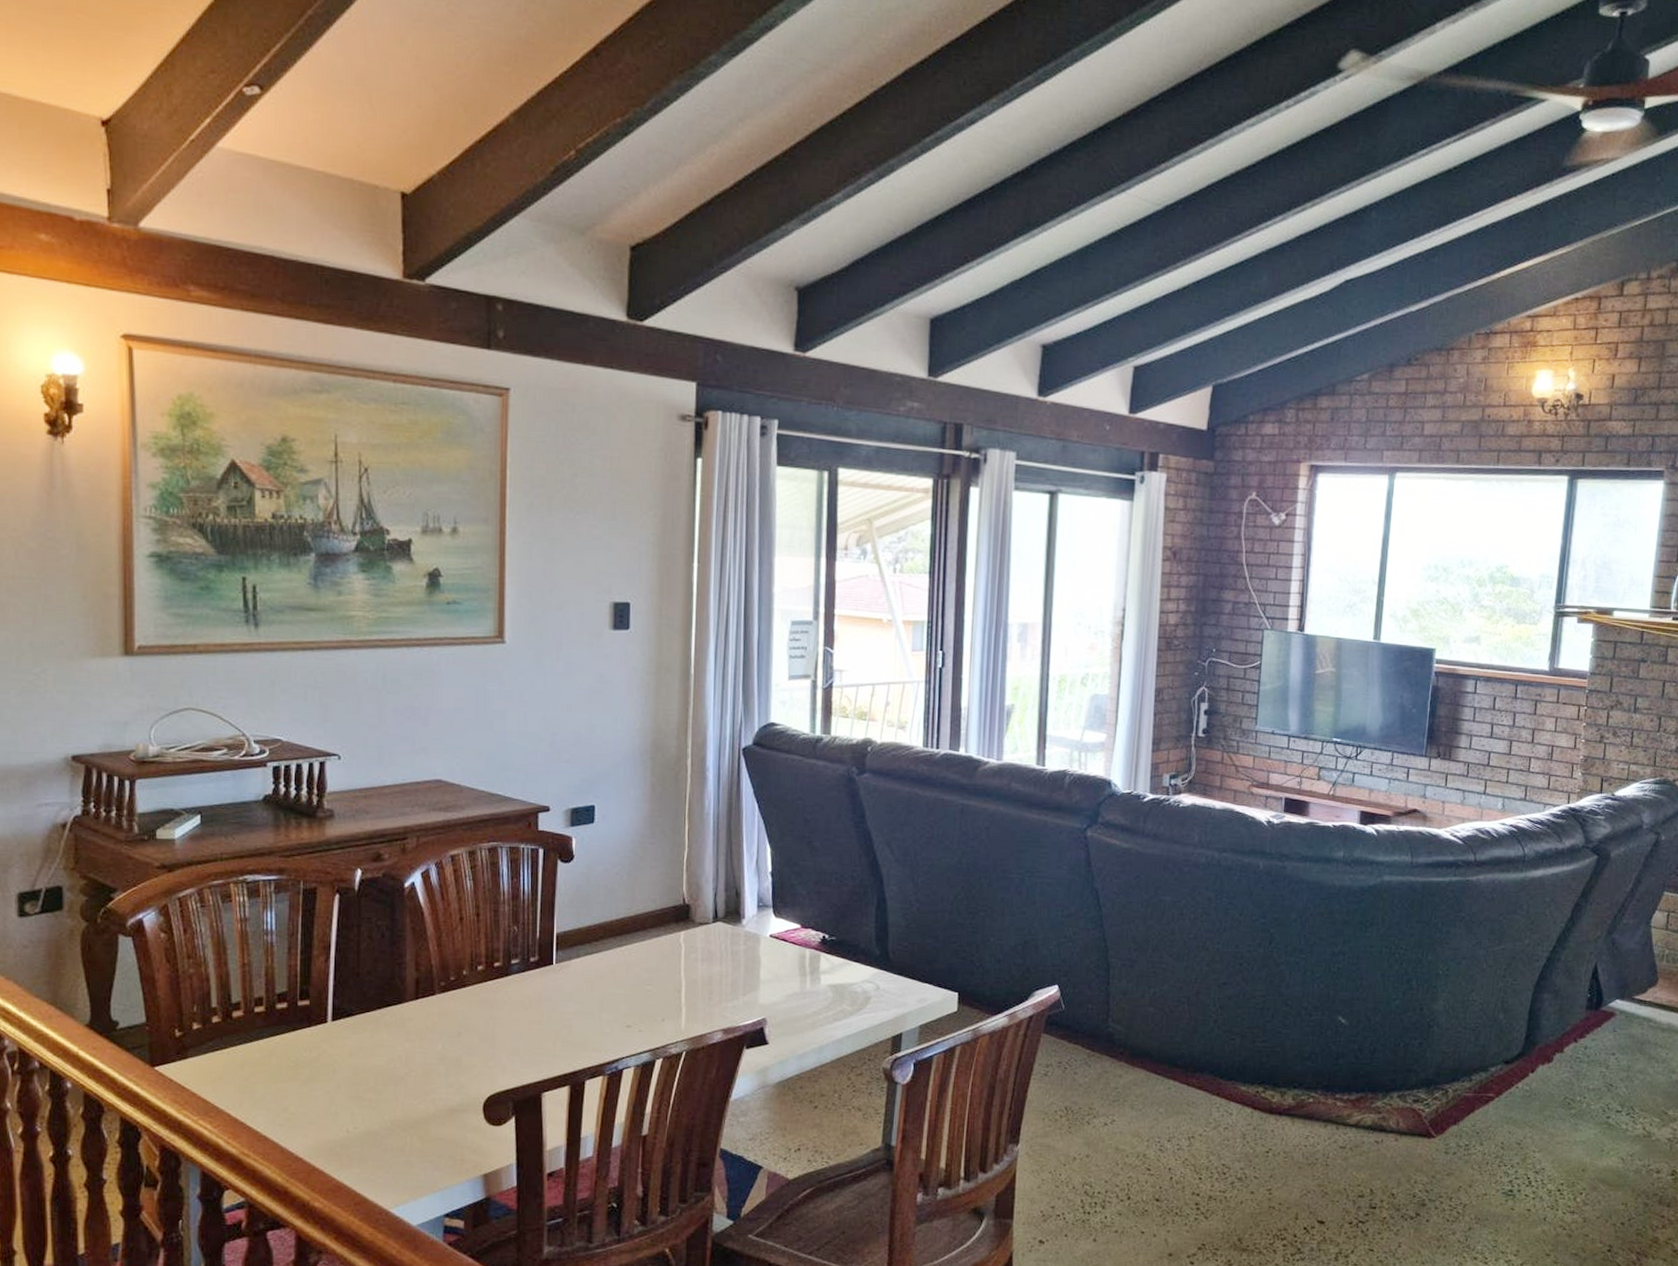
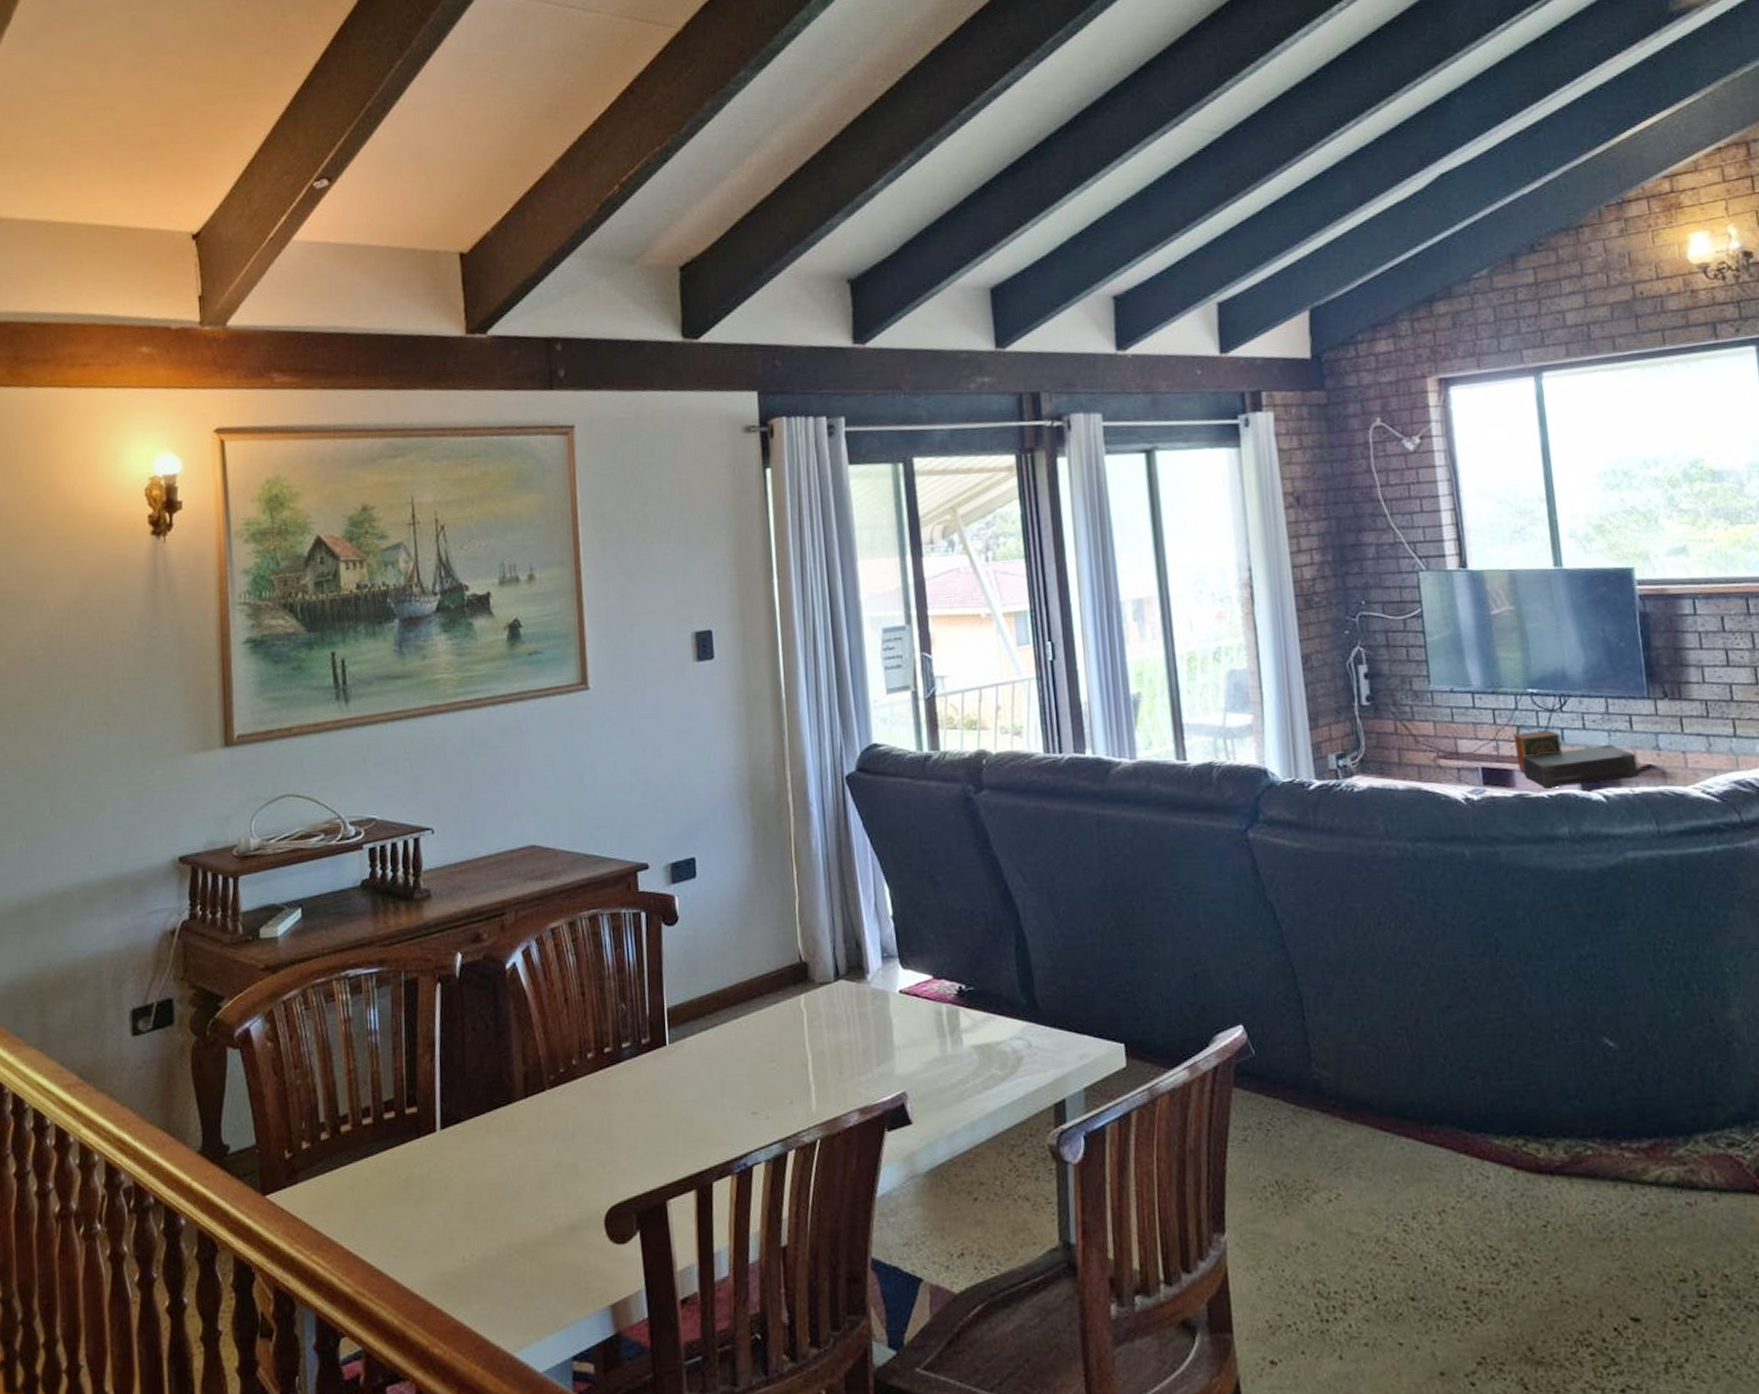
decorative box: none [1314,773,1351,805] -> present [1513,730,1562,772]
game console: none [1317,790,1407,820] -> present [1521,745,1639,789]

